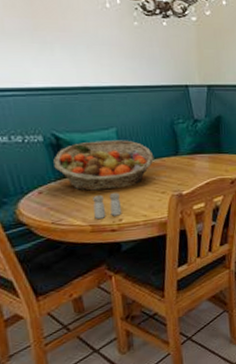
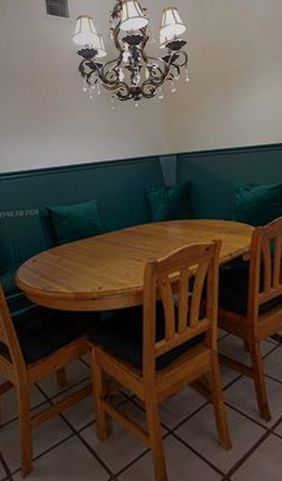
fruit basket: present [53,140,154,191] -> none [46,210,130,259]
salt and pepper shaker: present [93,192,122,219] -> none [76,260,102,287]

